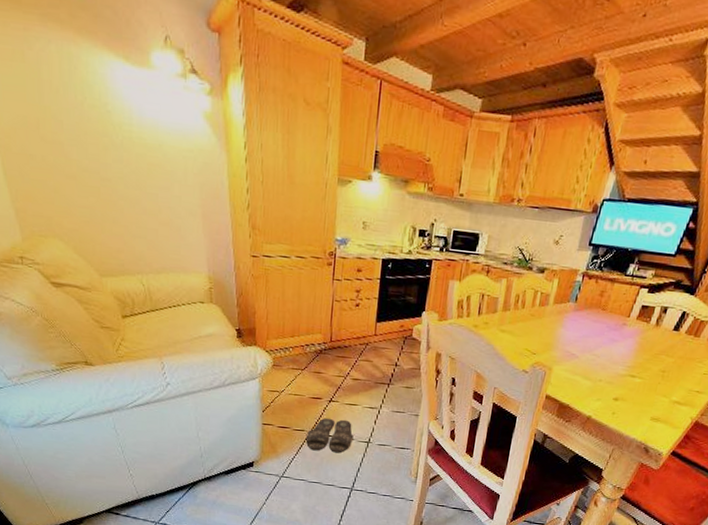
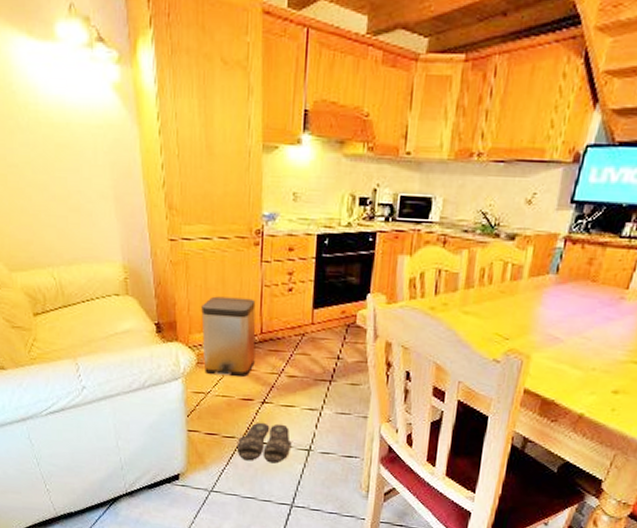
pedal bin: none [278,307,327,378] -> present [201,296,256,377]

